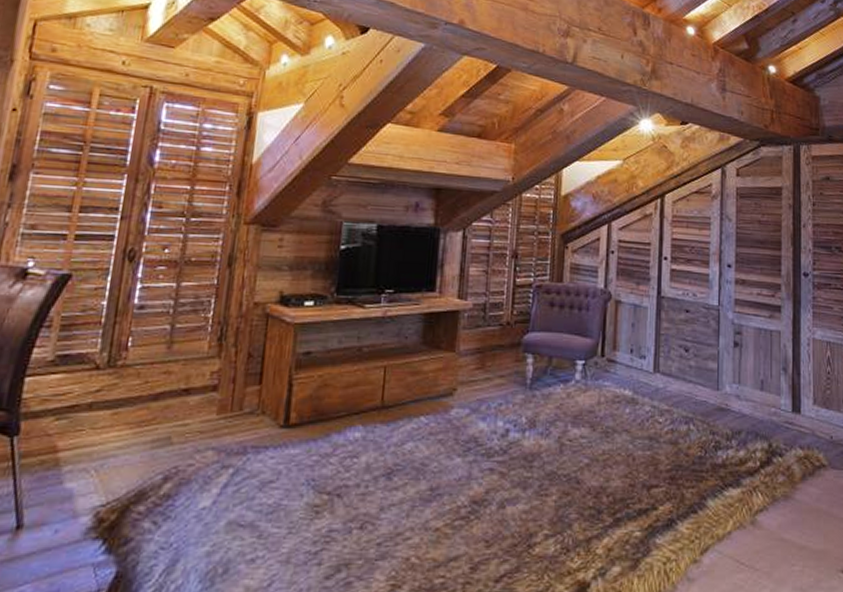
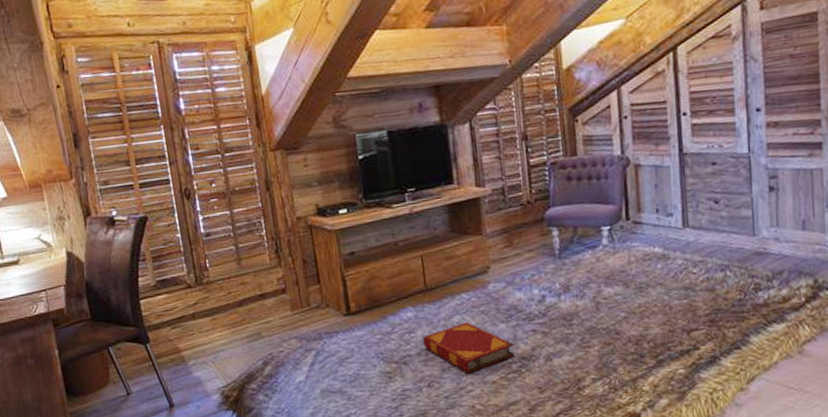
hardback book: none [365,452,467,516] -> present [422,322,515,374]

